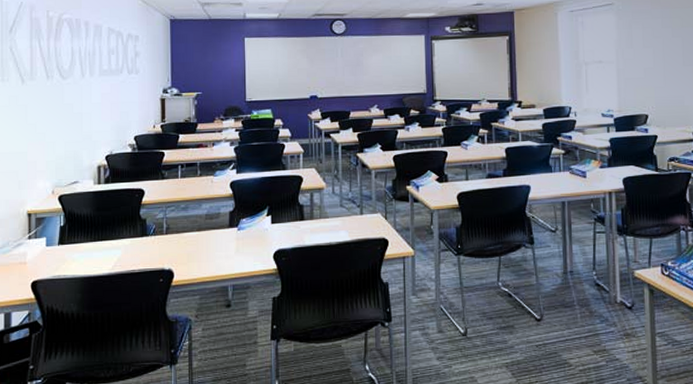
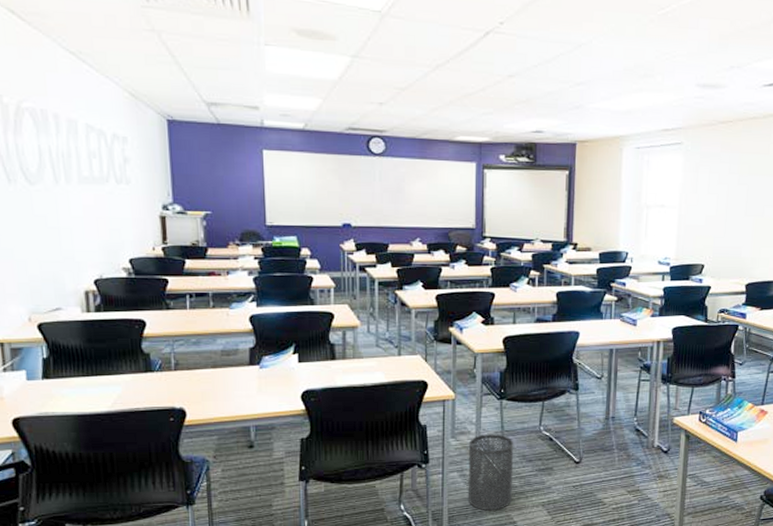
trash can: none [429,291,476,372] -> present [467,434,514,511]

